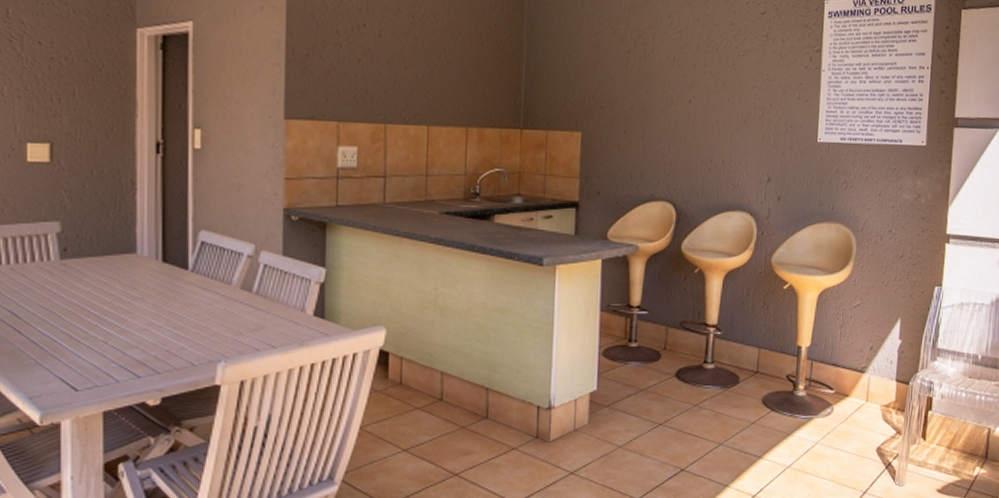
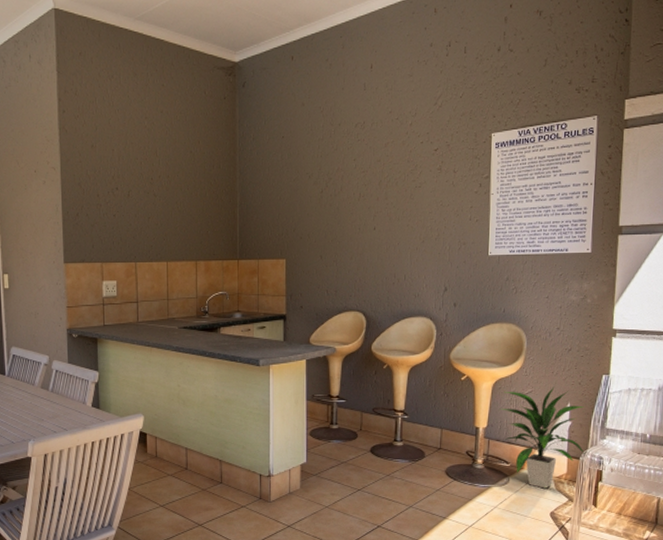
indoor plant: none [826,299,916,420] -> present [500,386,585,489]

